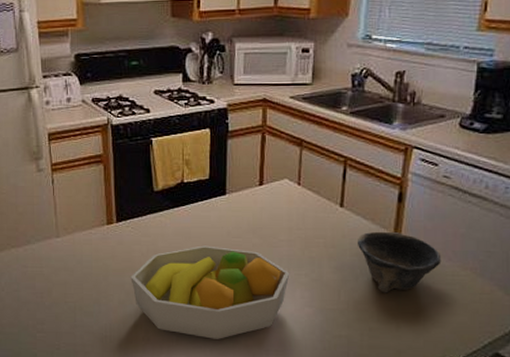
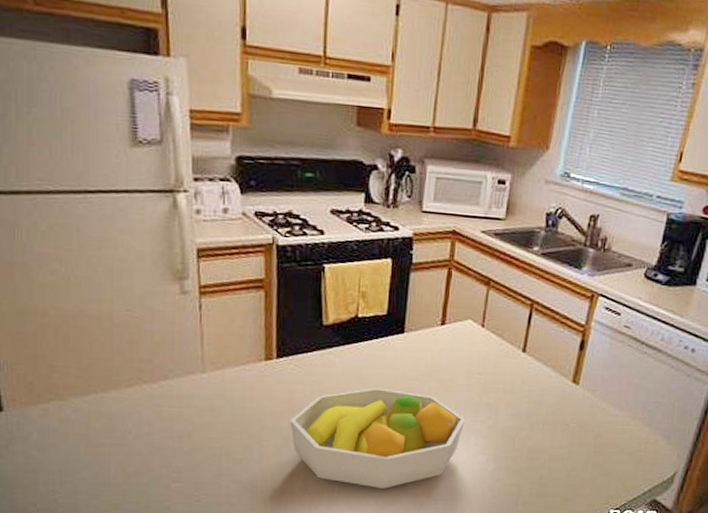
bowl: present [358,231,441,293] -> none [536,378,615,442]

